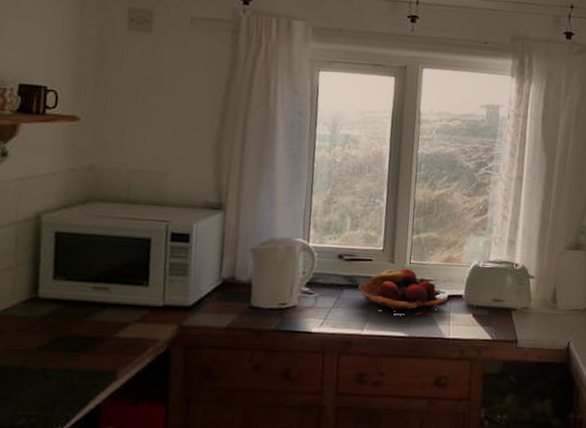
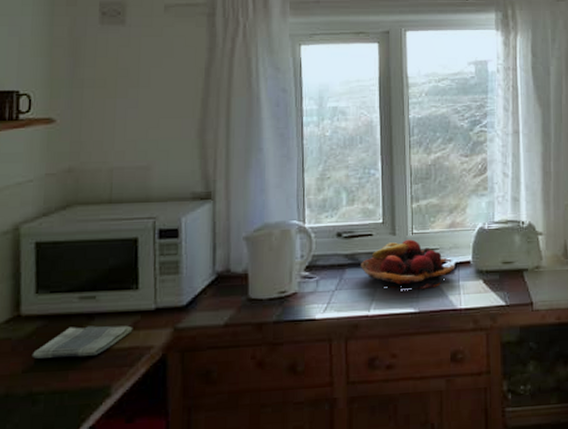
dish towel: none [46,313,141,343] -> present [32,325,133,359]

